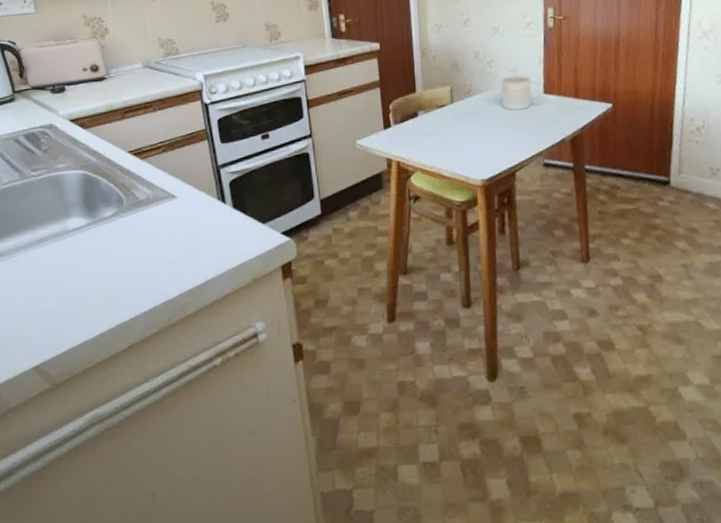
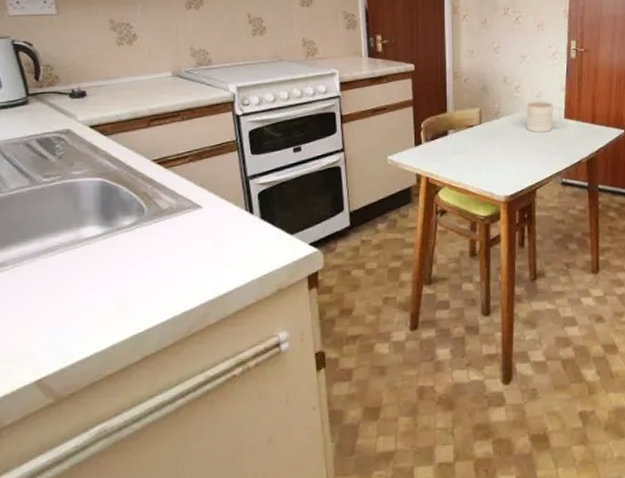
toaster: present [20,37,106,90] -> none [36,43,133,94]

